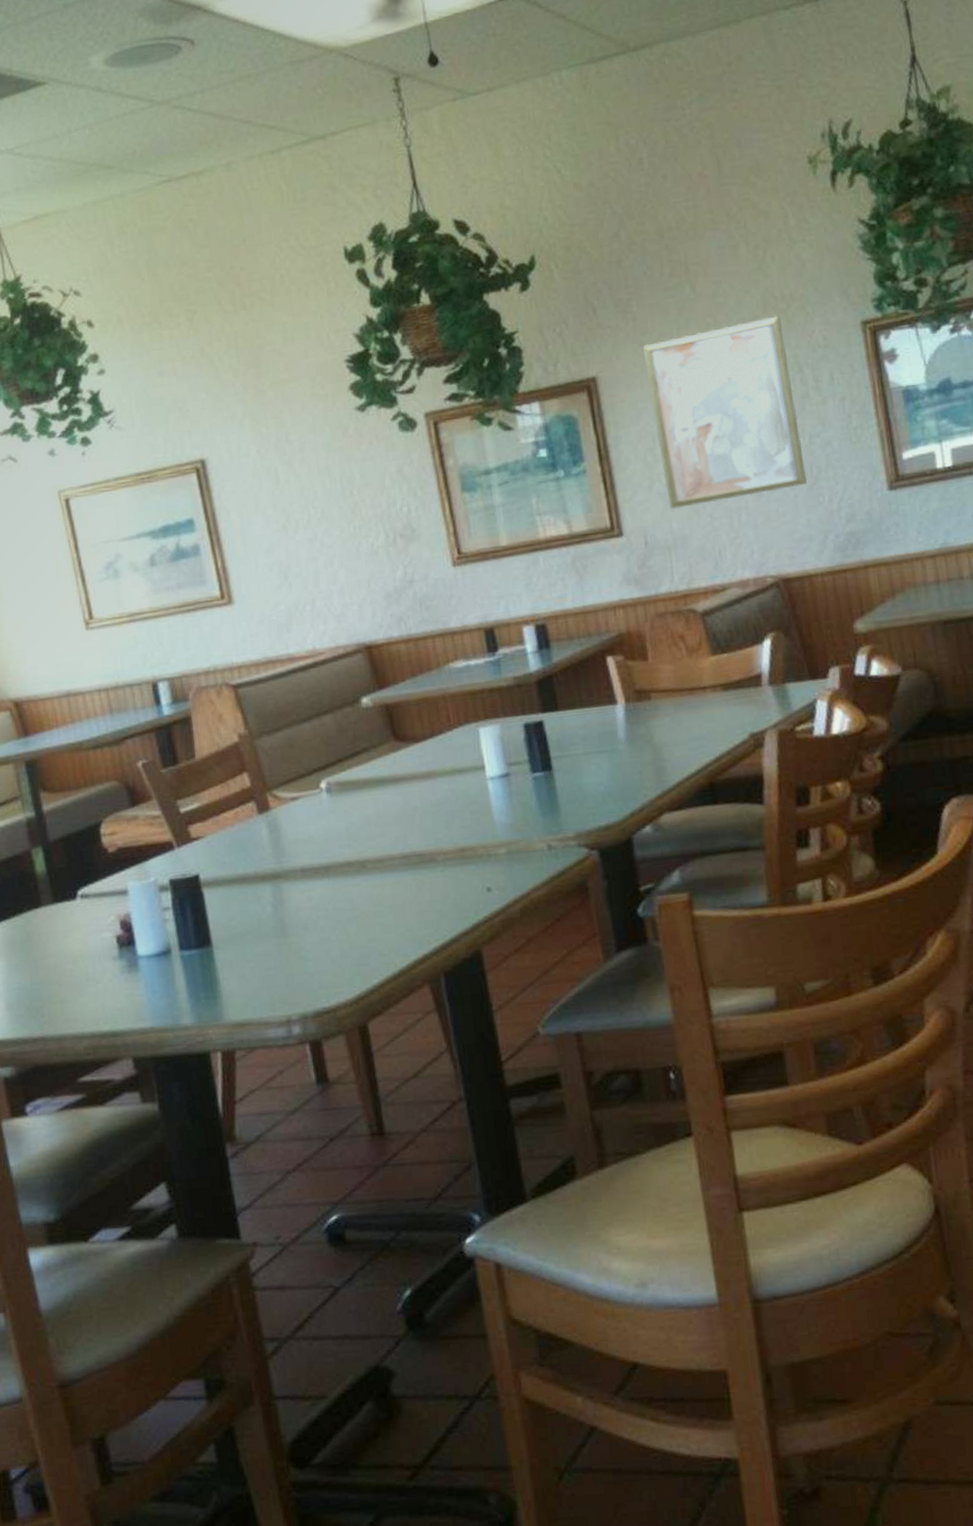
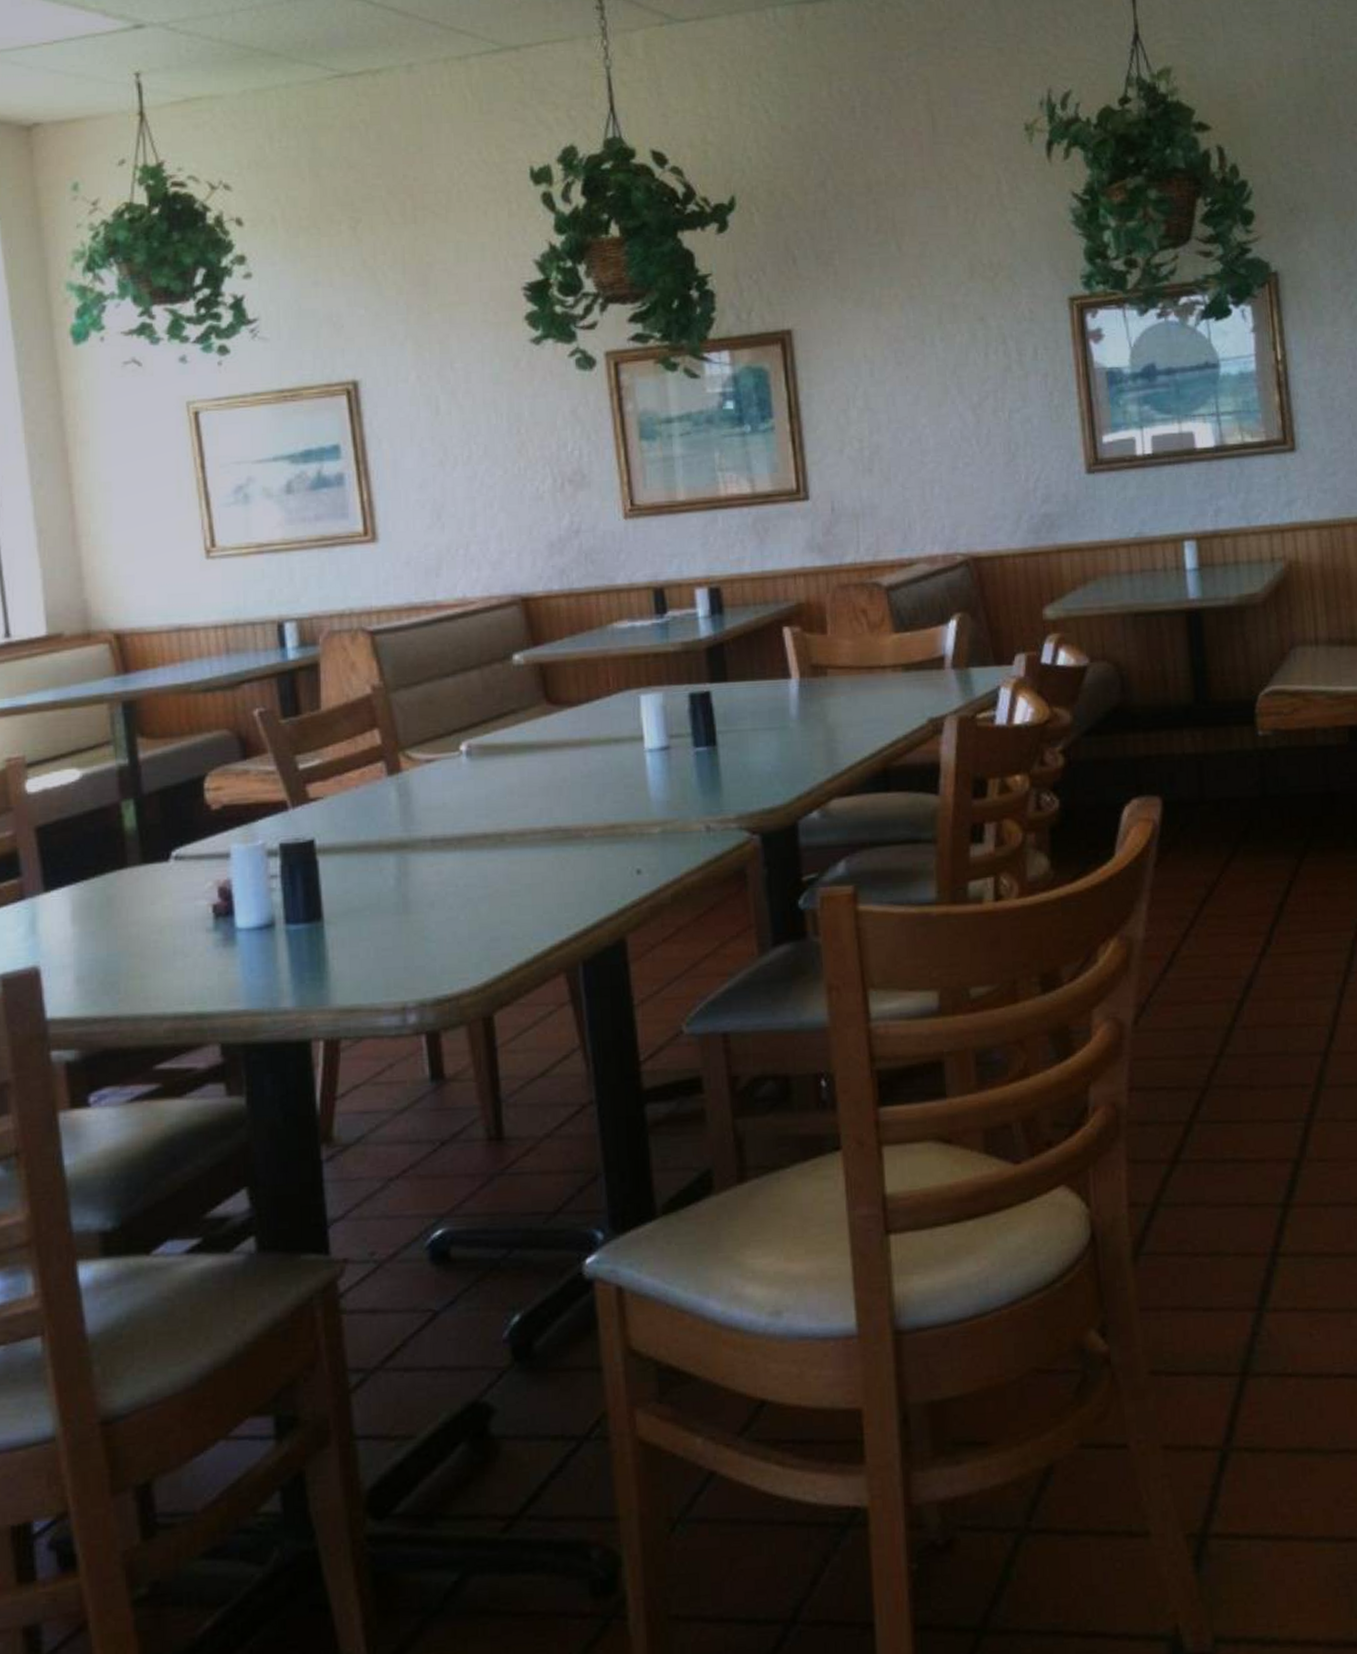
wall art: present [642,315,808,509] -> none [842,283,1005,475]

